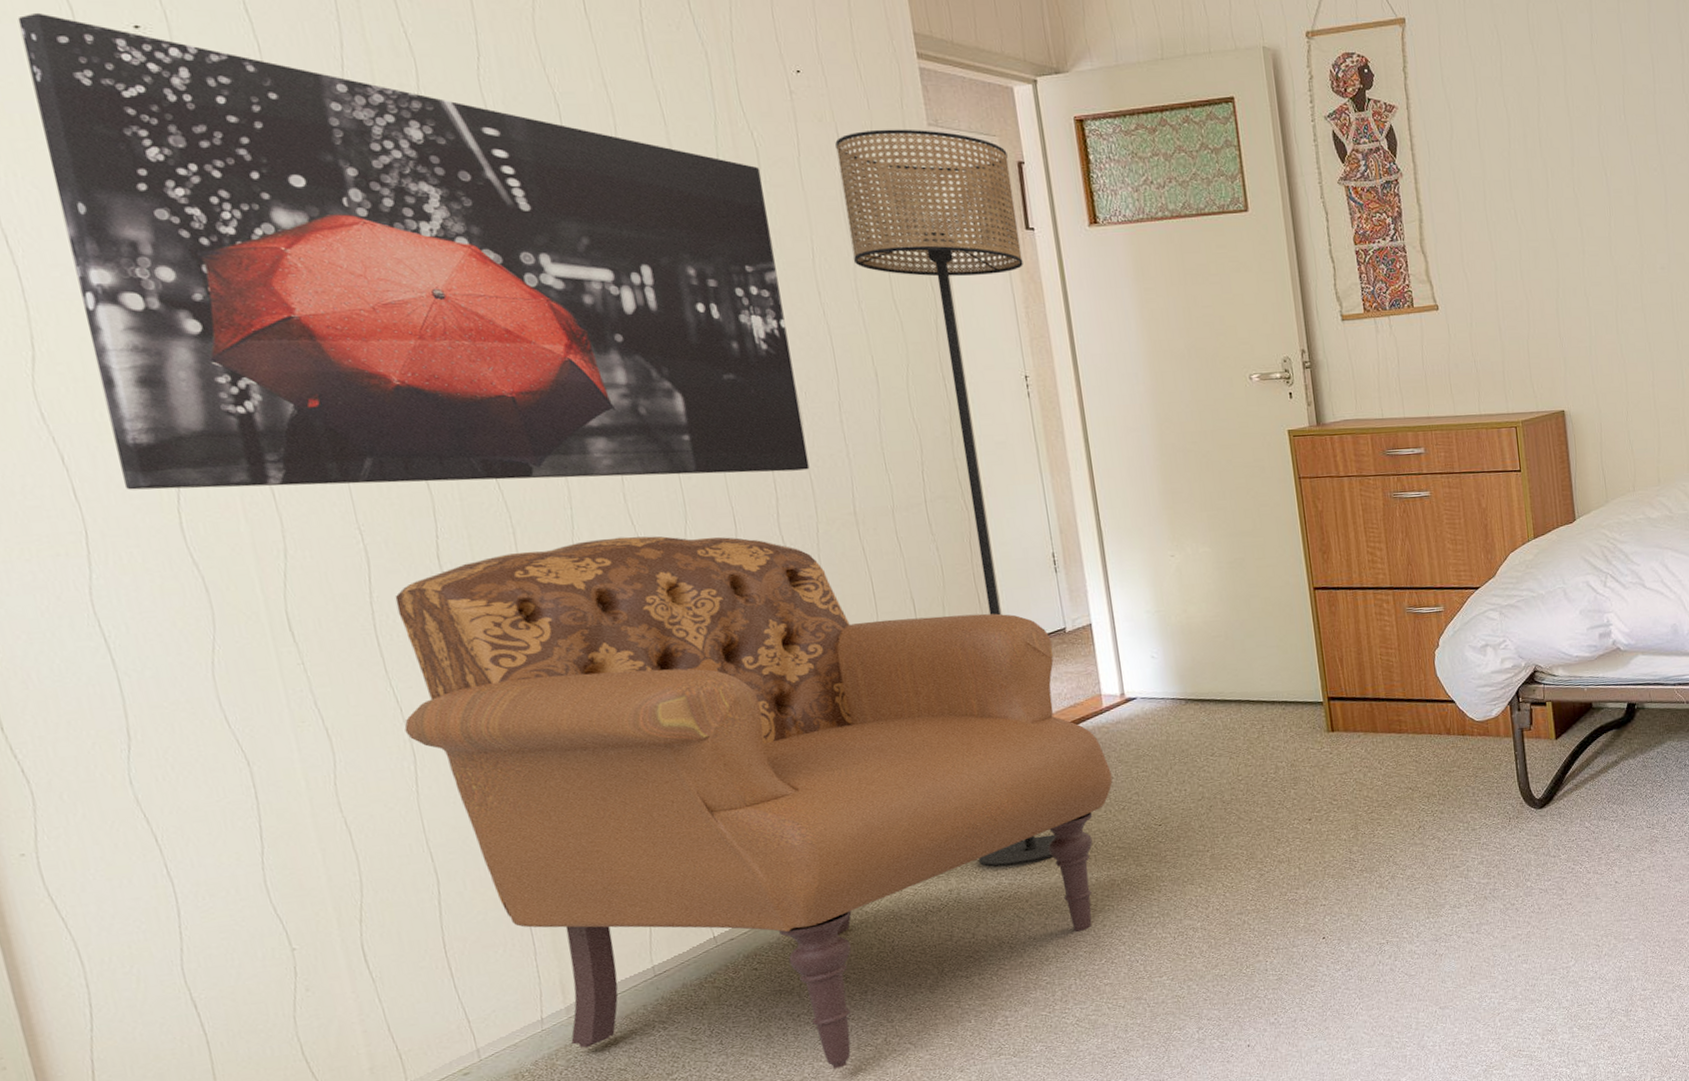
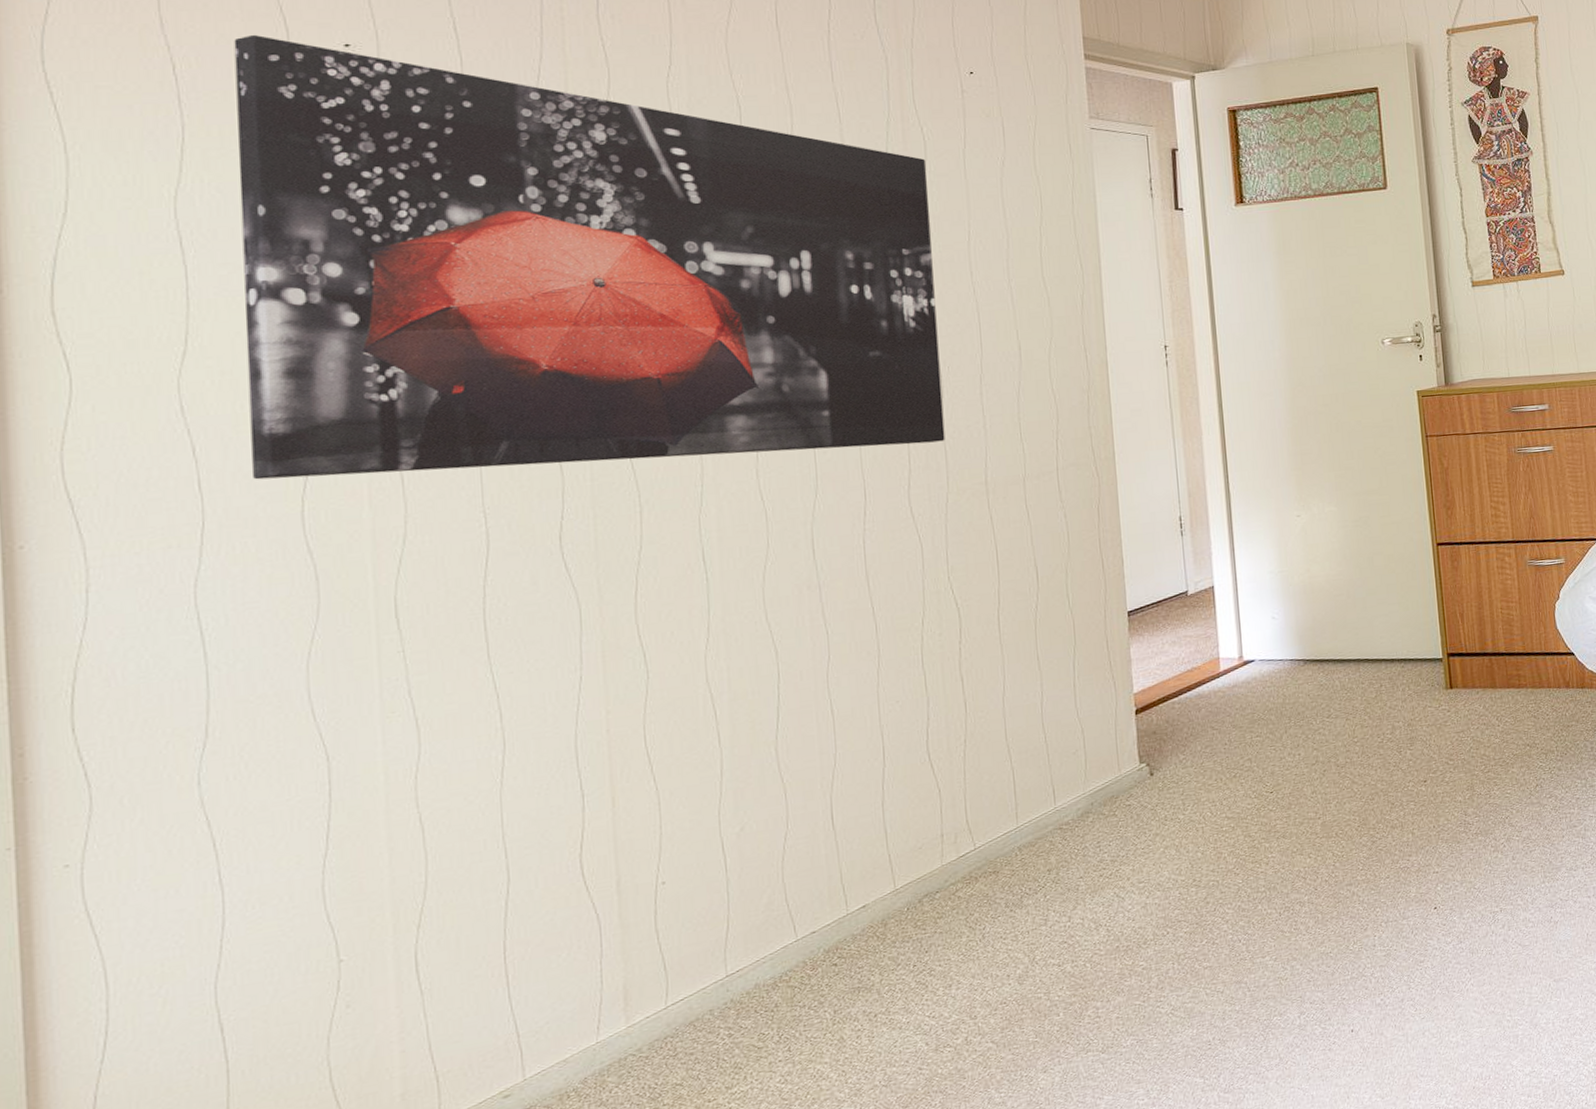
armchair: present [394,536,1113,1069] -> none [498,509,1226,1074]
floor lamp: present [835,129,1056,868] -> none [1000,122,1170,844]

